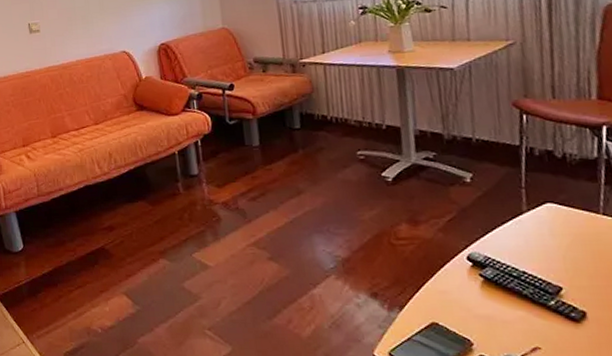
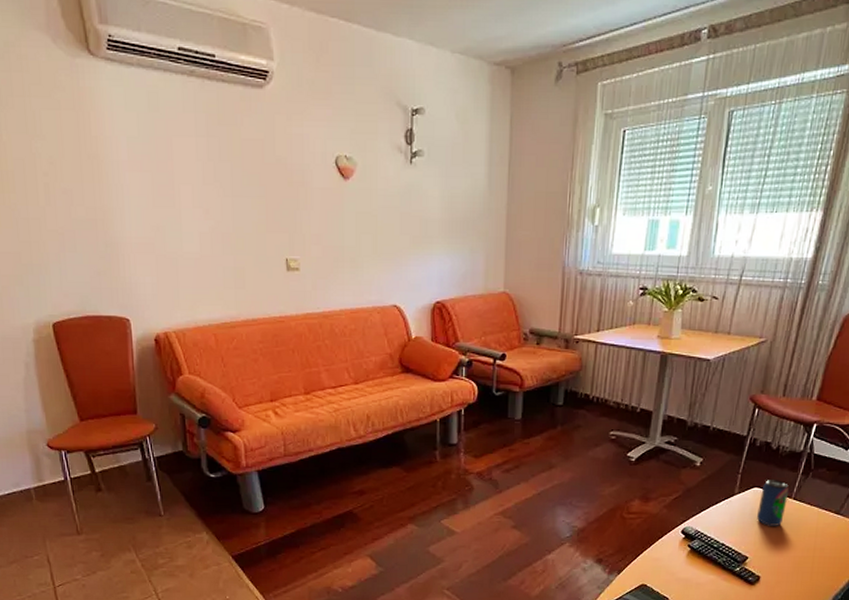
beverage can: none [557,192,597,248] -> present [757,479,789,526]

